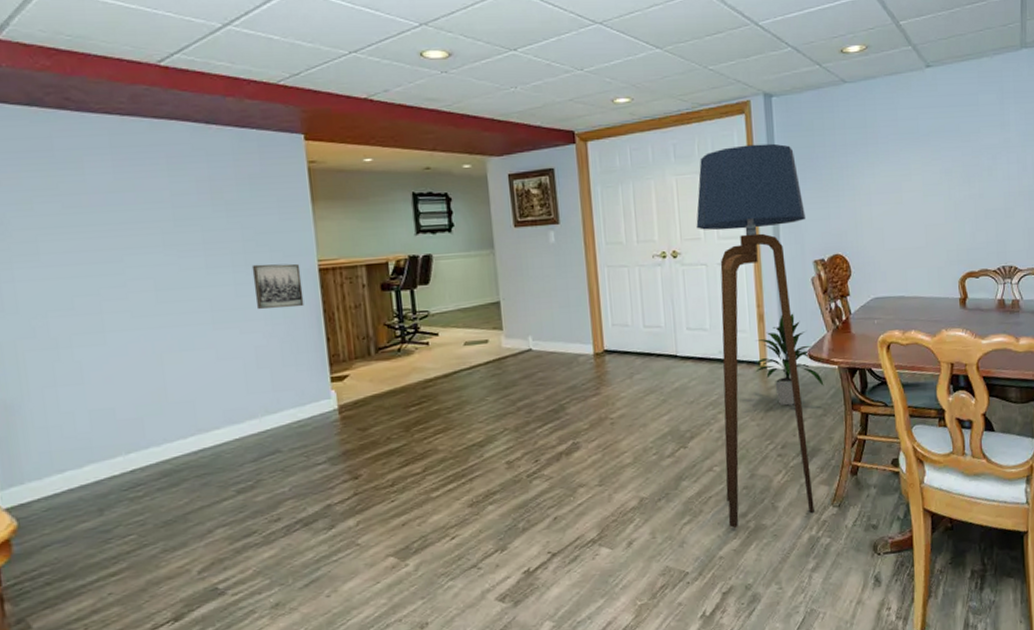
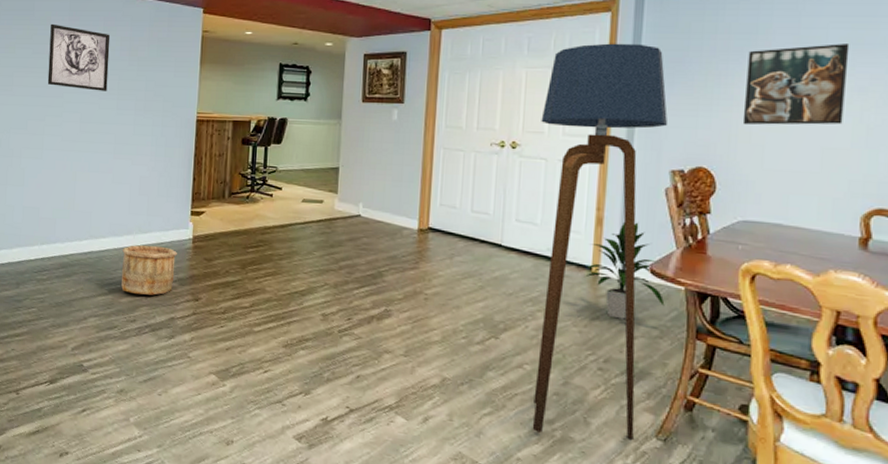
wall art: none [84,166,188,249] -> present [47,23,111,91]
wooden bucket: none [247,424,323,489] -> present [121,244,177,296]
wall art: present [251,263,304,310] -> none [146,110,183,149]
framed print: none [861,132,937,212] -> present [742,44,850,125]

